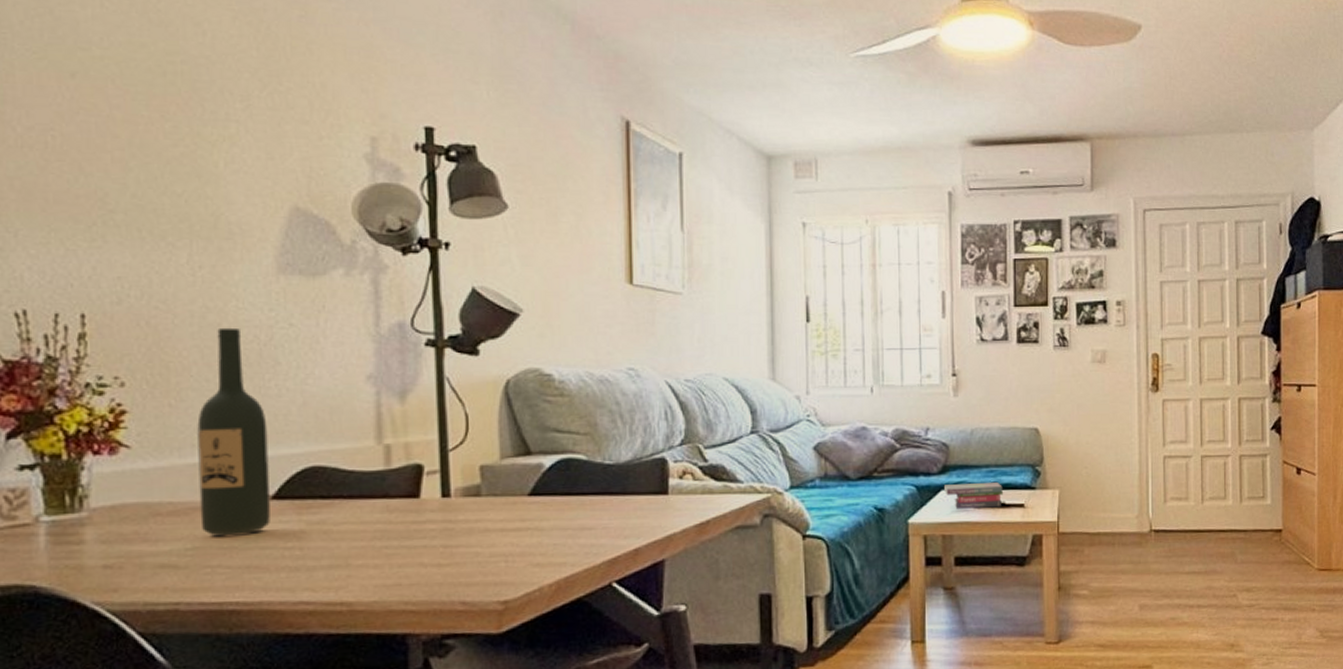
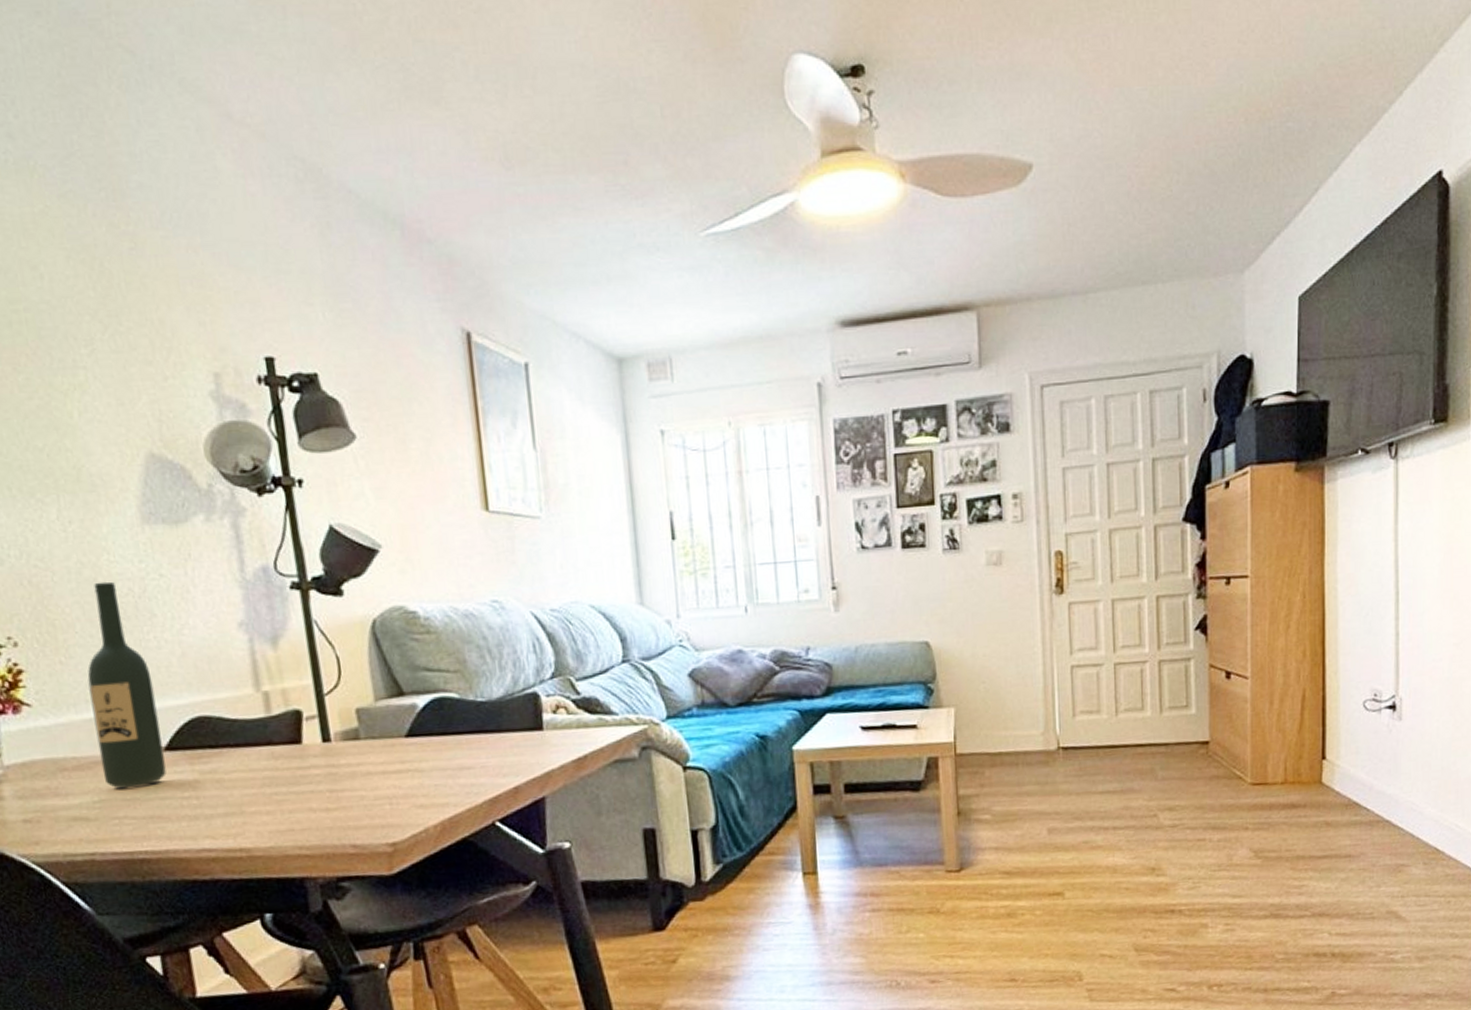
books: present [944,481,1004,509] -> none [829,702,894,733]

